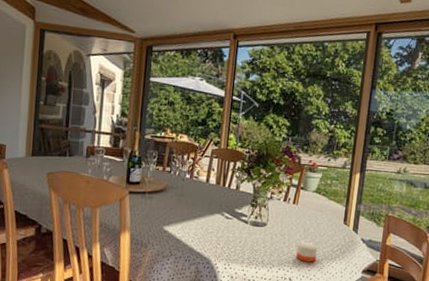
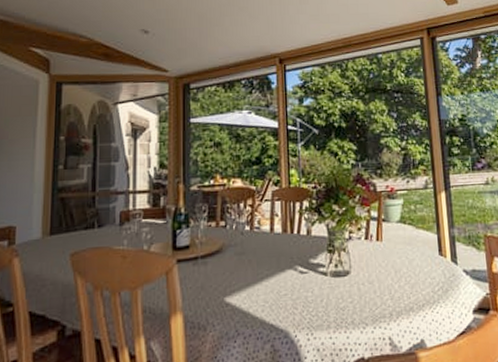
candle: present [296,242,318,263] -> none [390,286,417,312]

